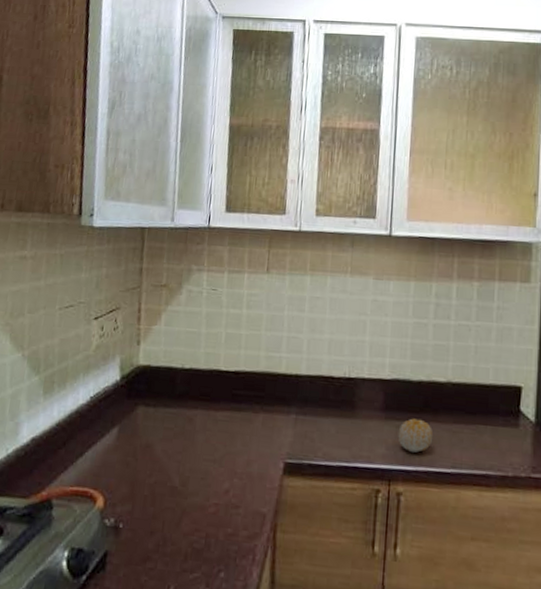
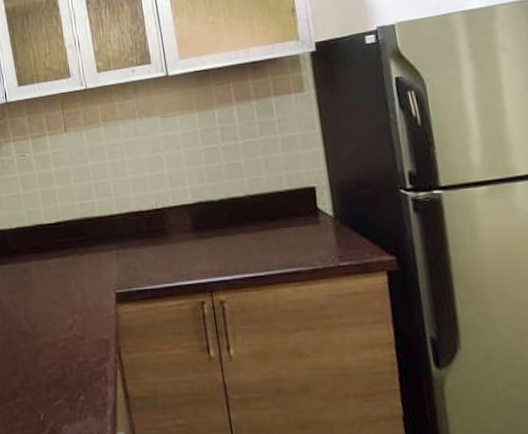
fruit: present [398,418,432,453] -> none [210,233,243,264]

